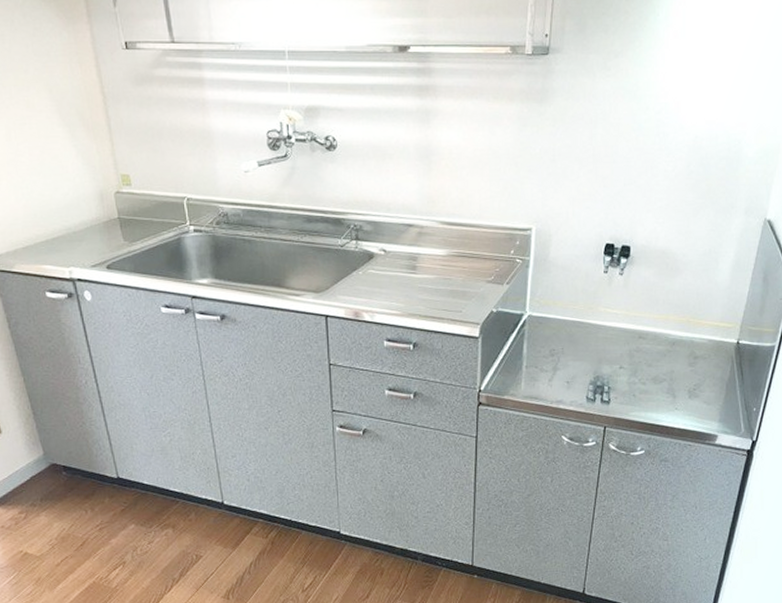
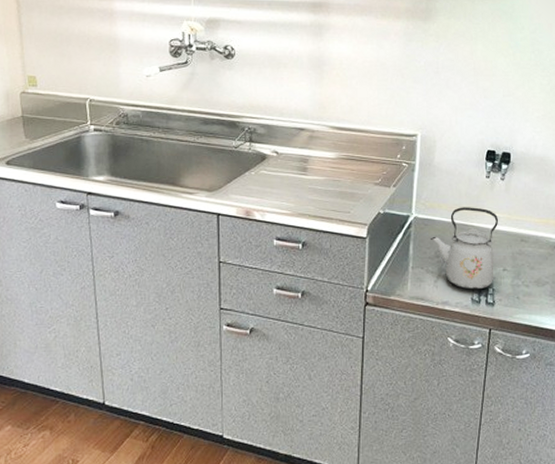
kettle: none [544,304,616,388] -> present [430,207,499,290]

